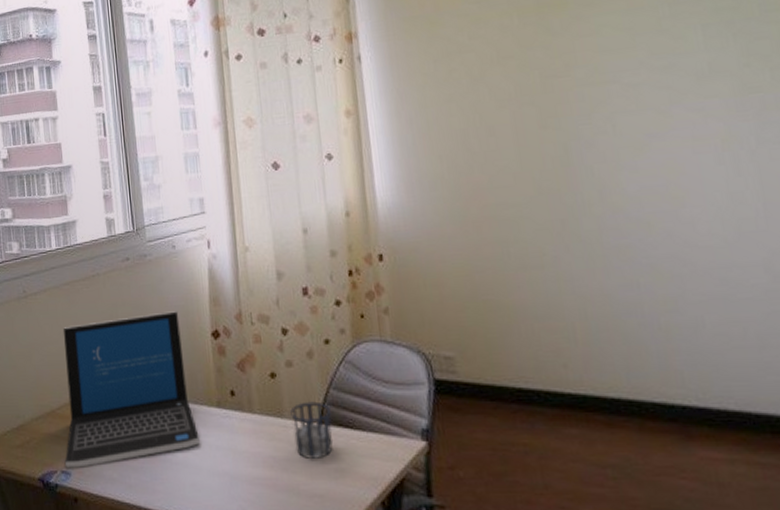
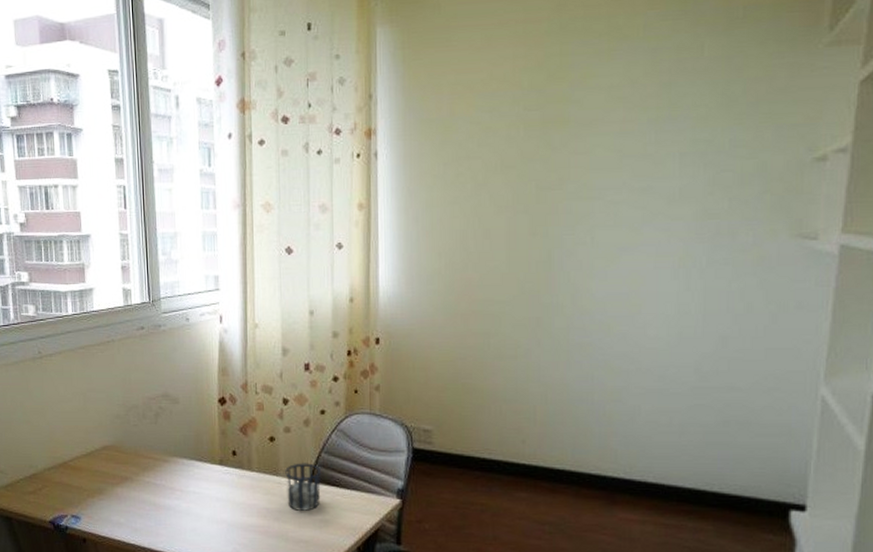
laptop: present [62,311,200,468] -> none [75,378,202,513]

